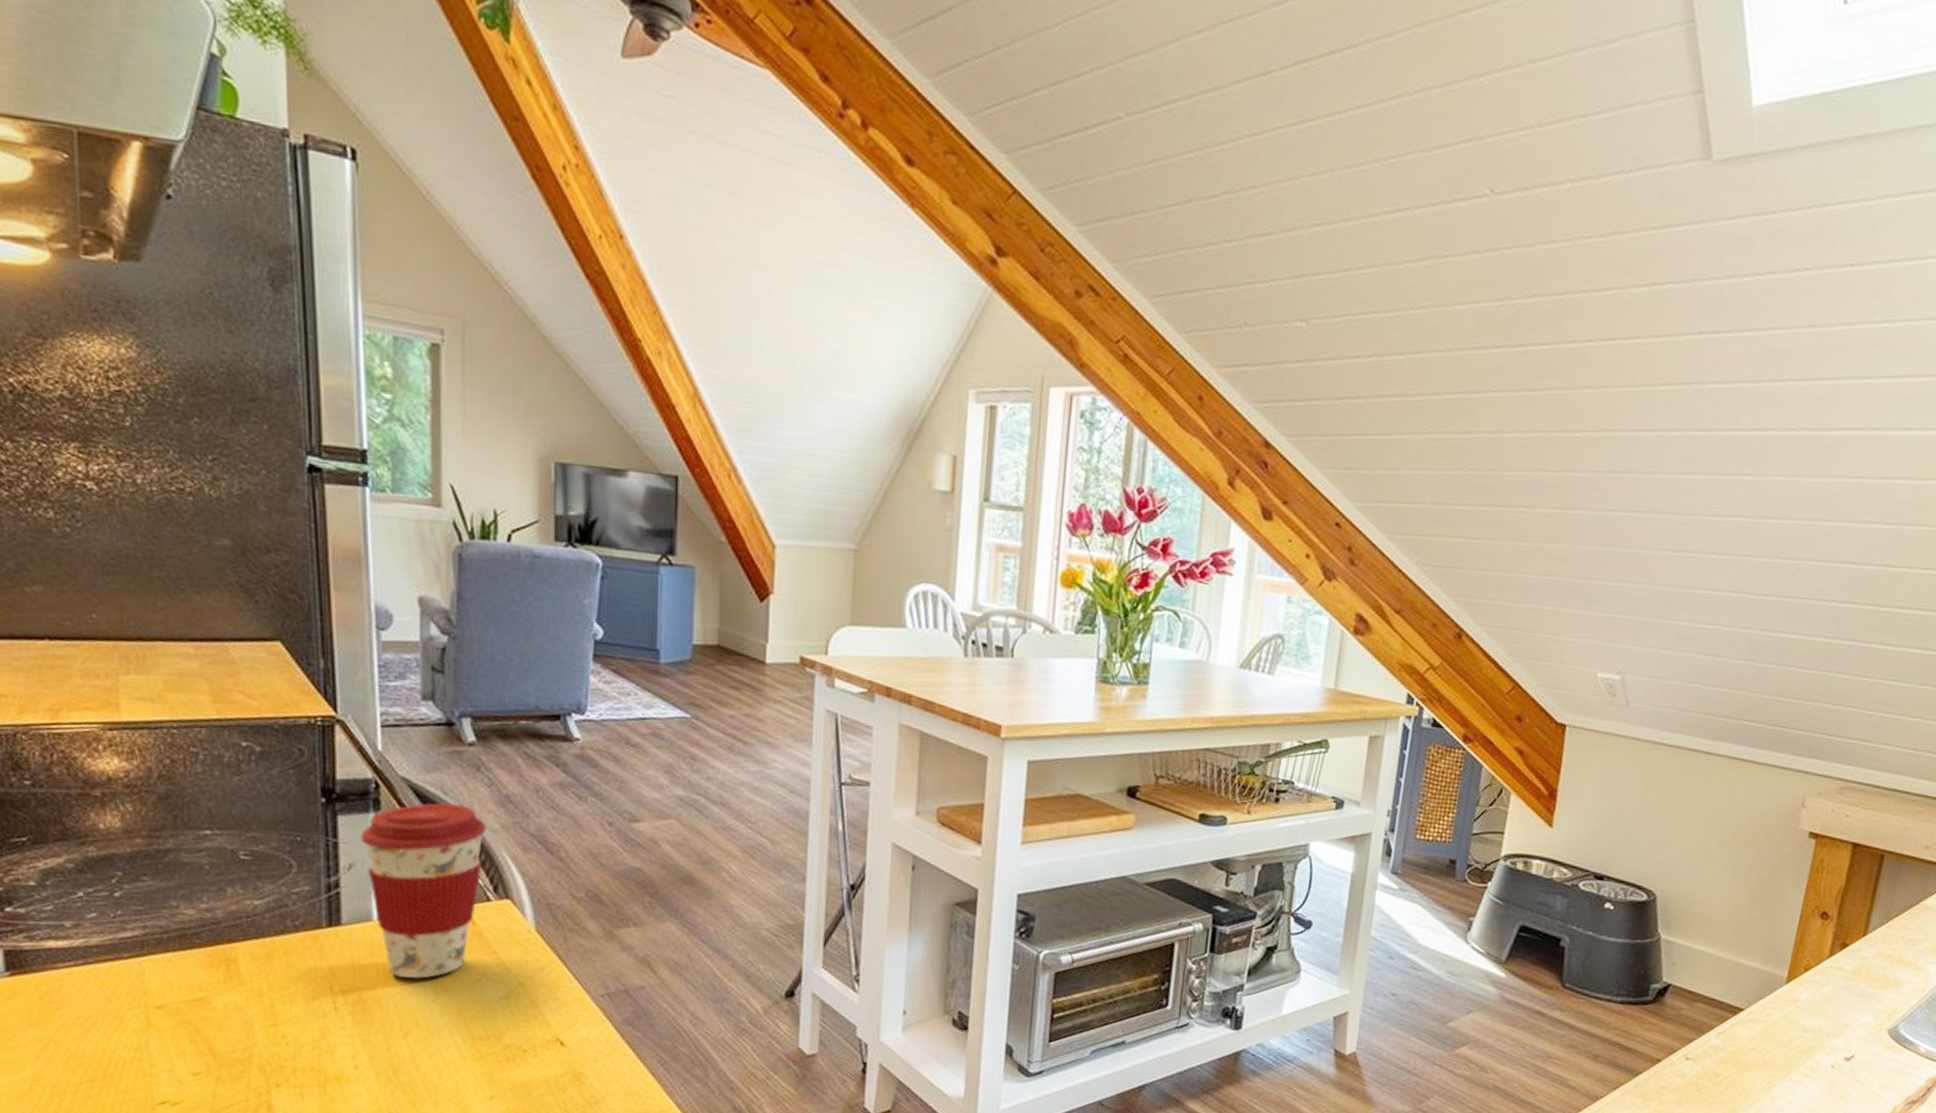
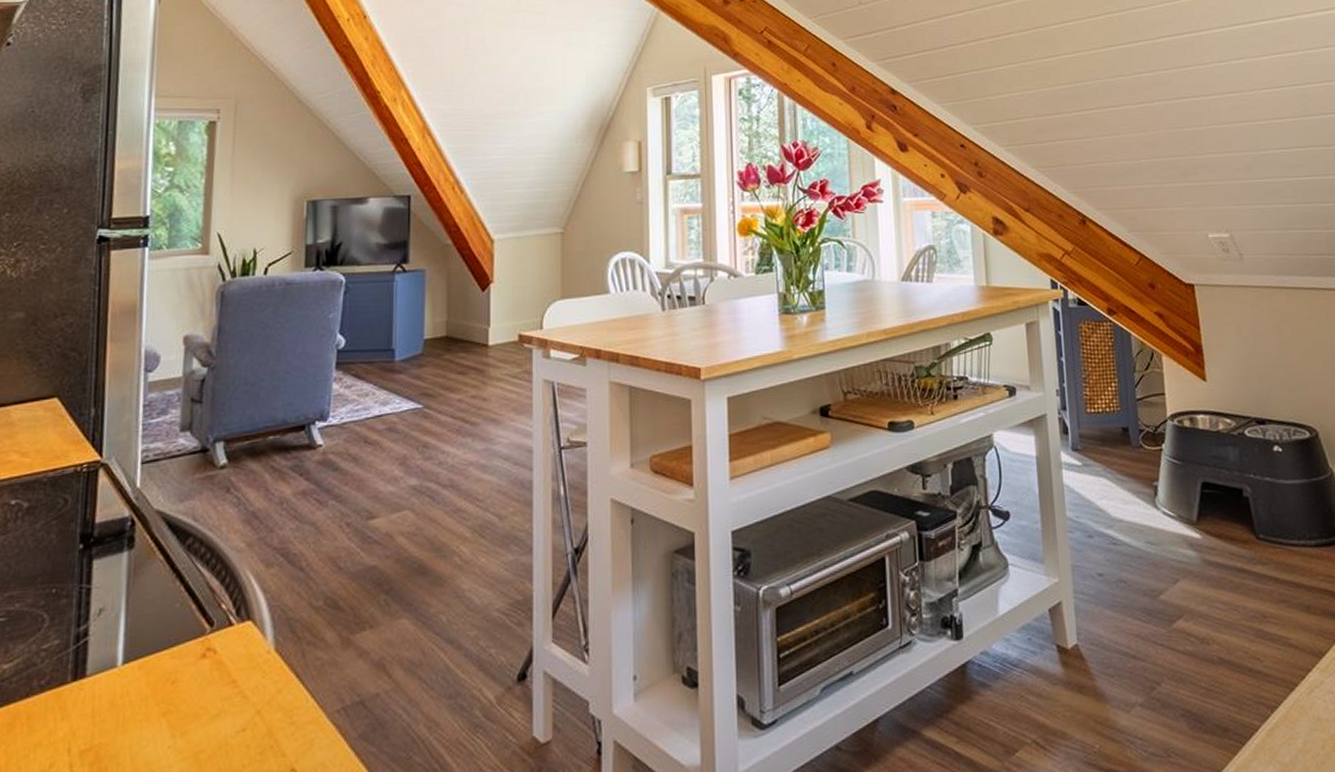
coffee cup: present [360,803,487,979] -> none [112,529,233,725]

